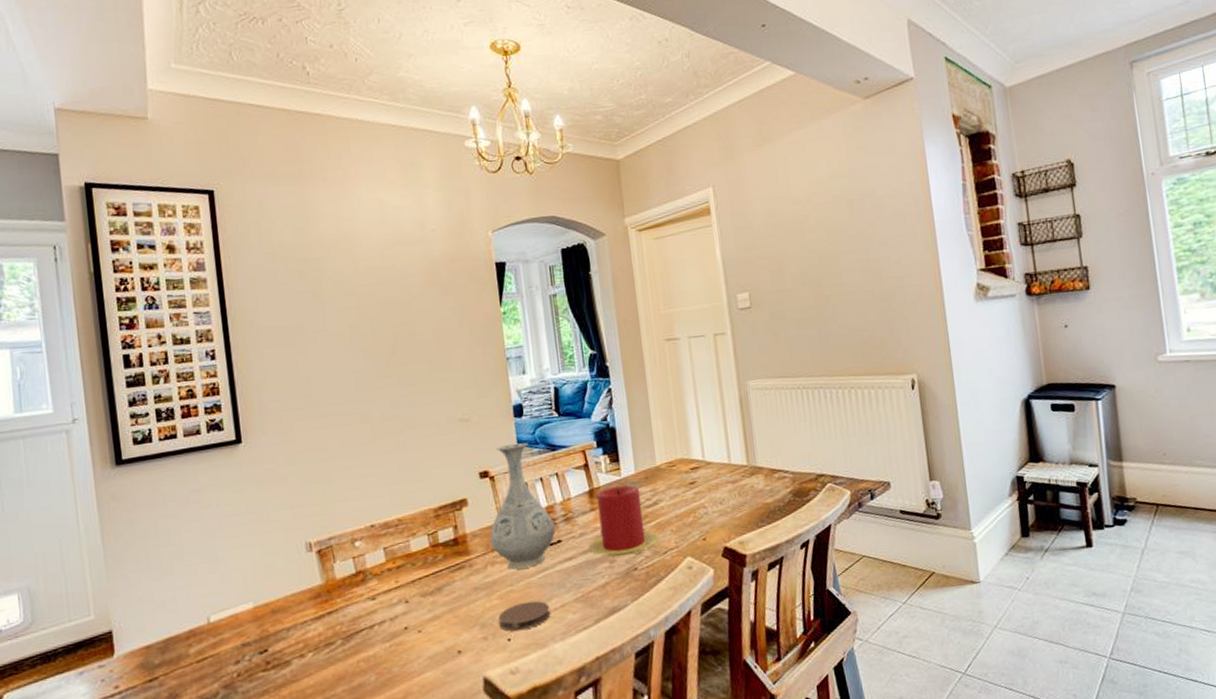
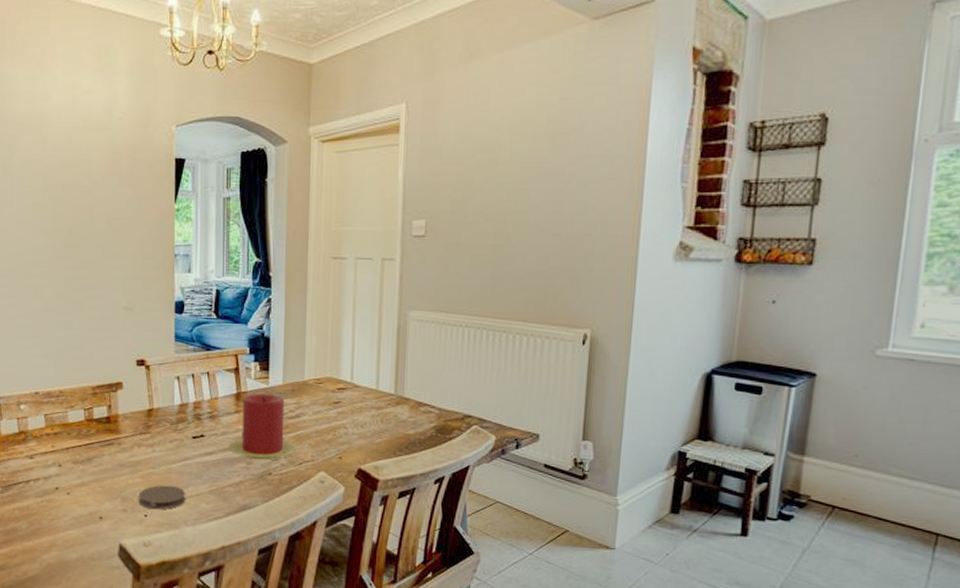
vase: present [490,443,556,570] -> none [140,337,201,455]

